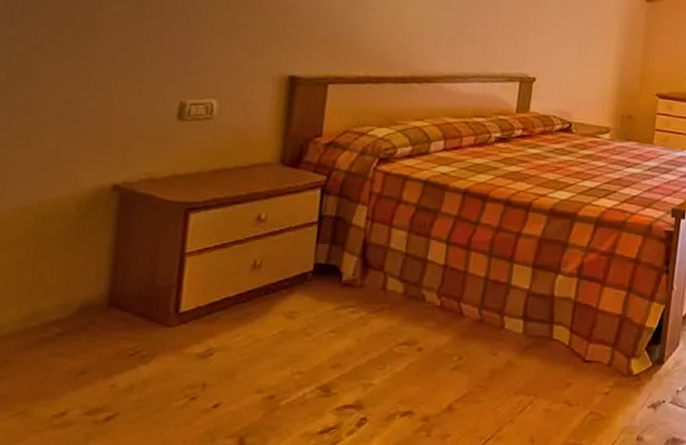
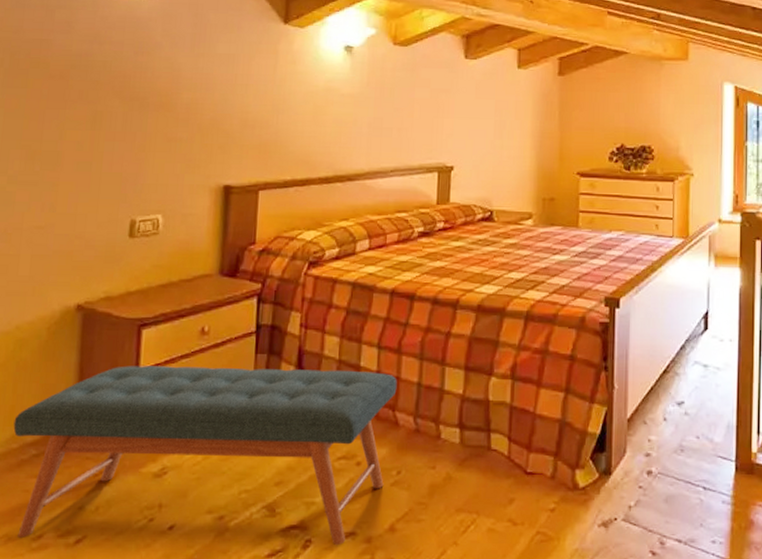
bench: none [33,248,465,423] -> present [13,365,397,545]

